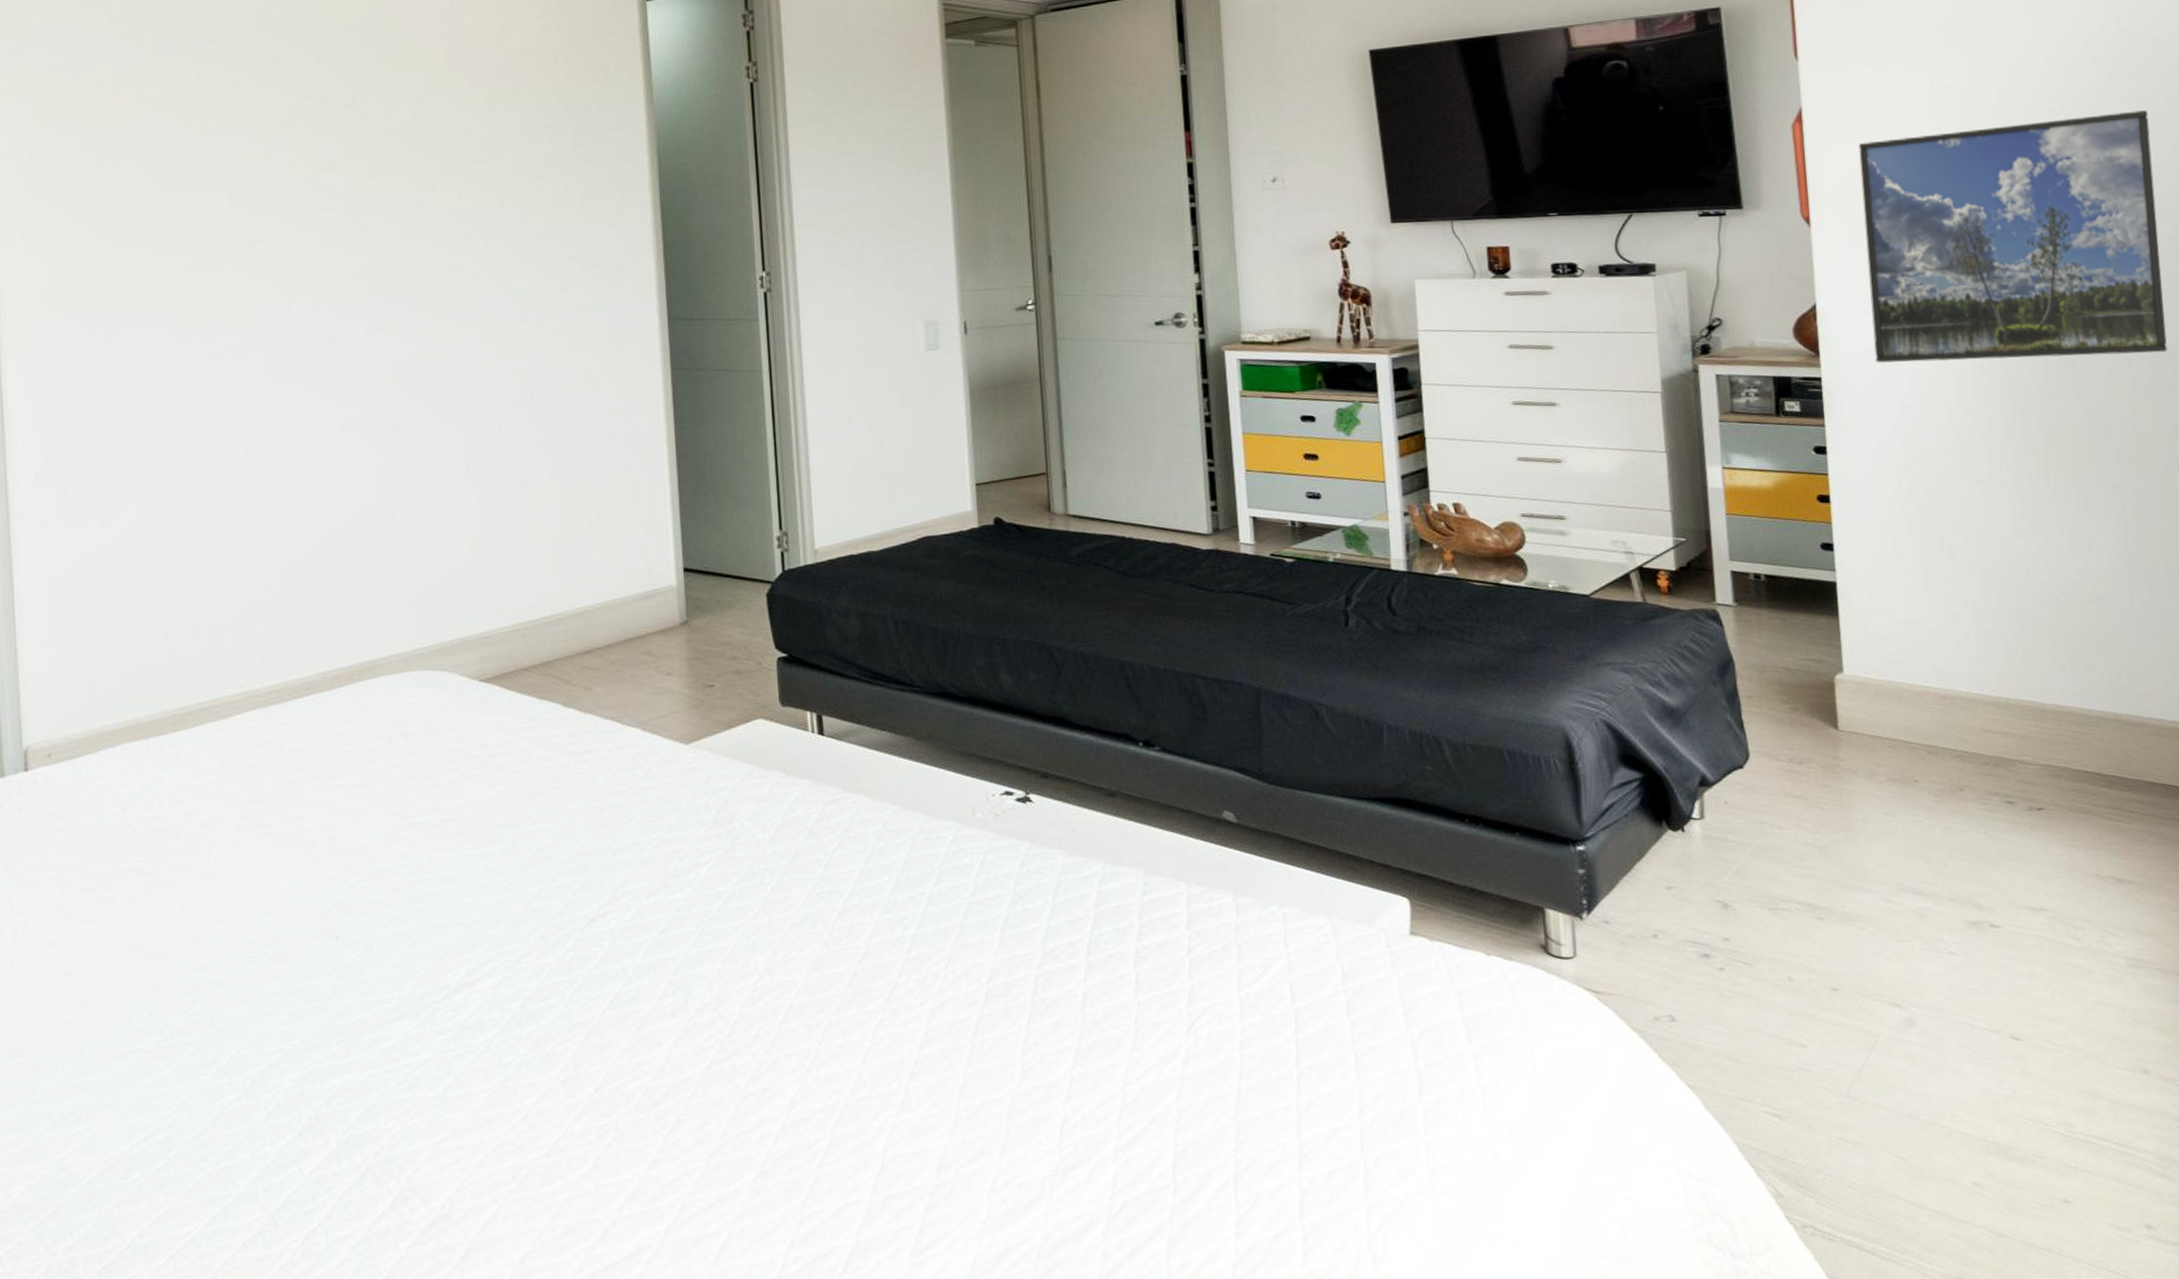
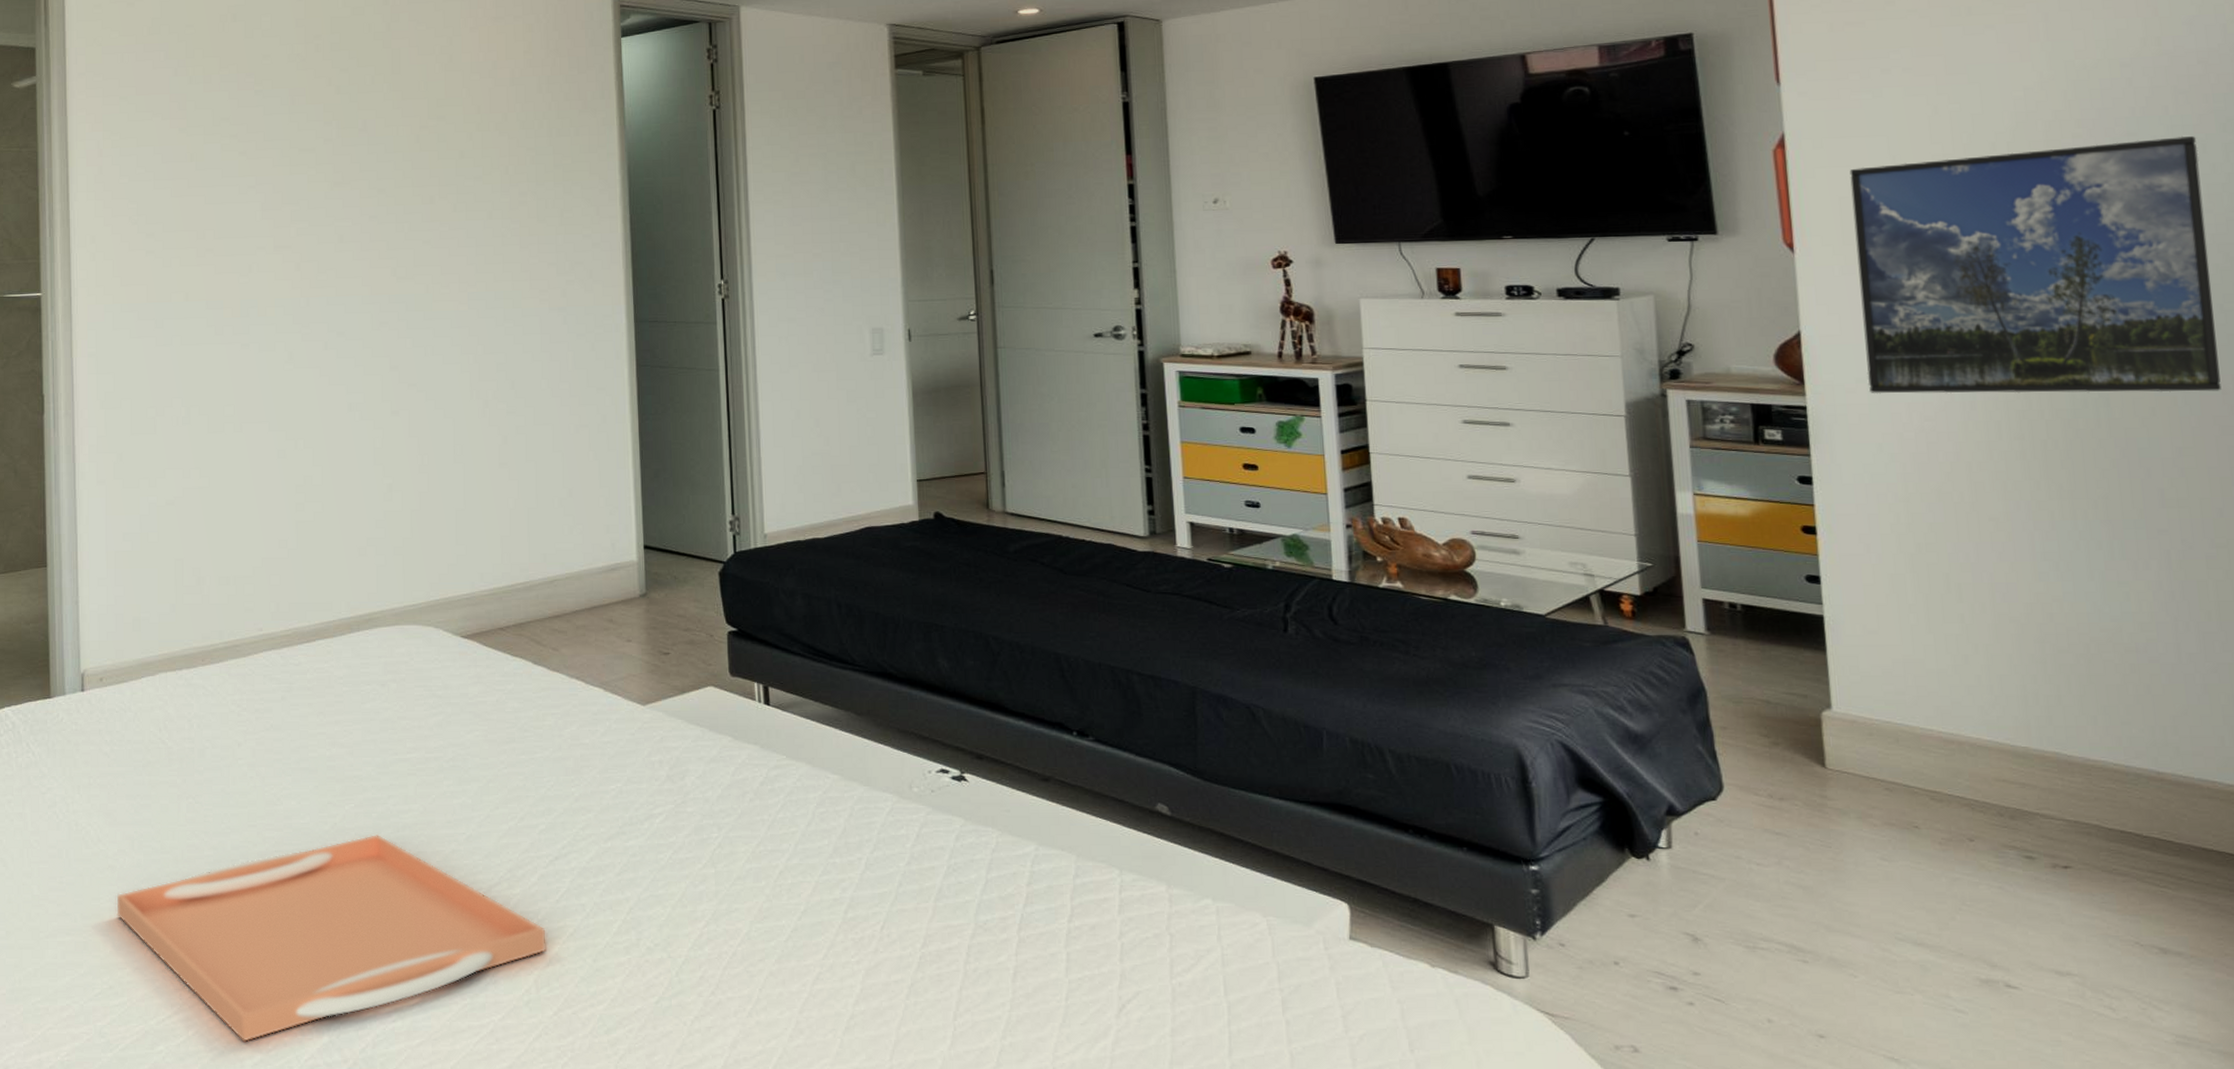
serving tray: none [77,909,584,1159] -> present [116,833,546,1042]

